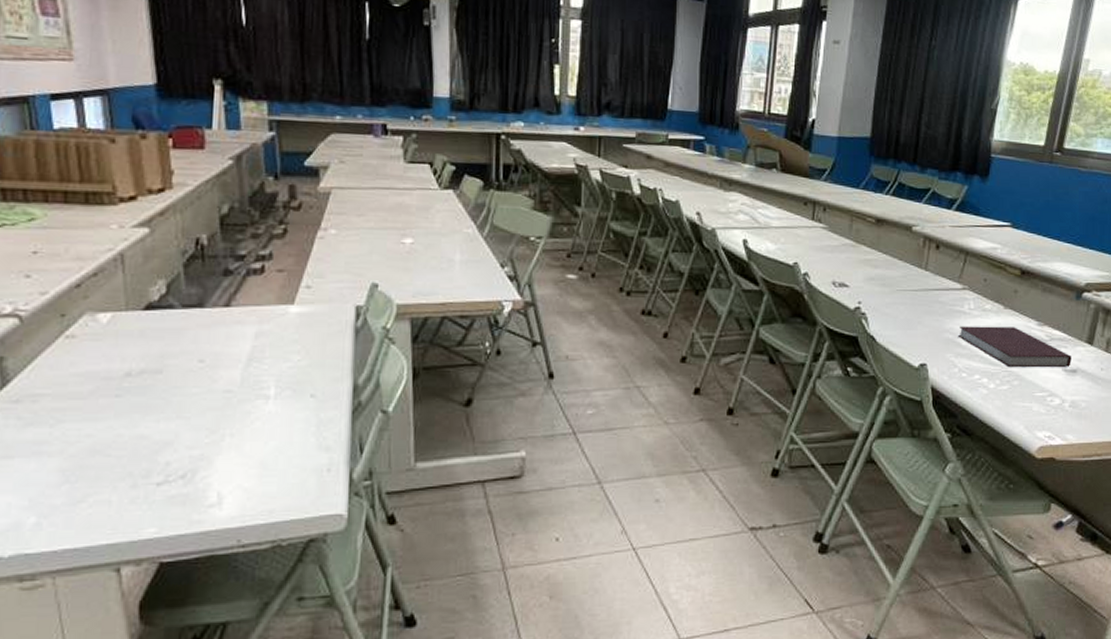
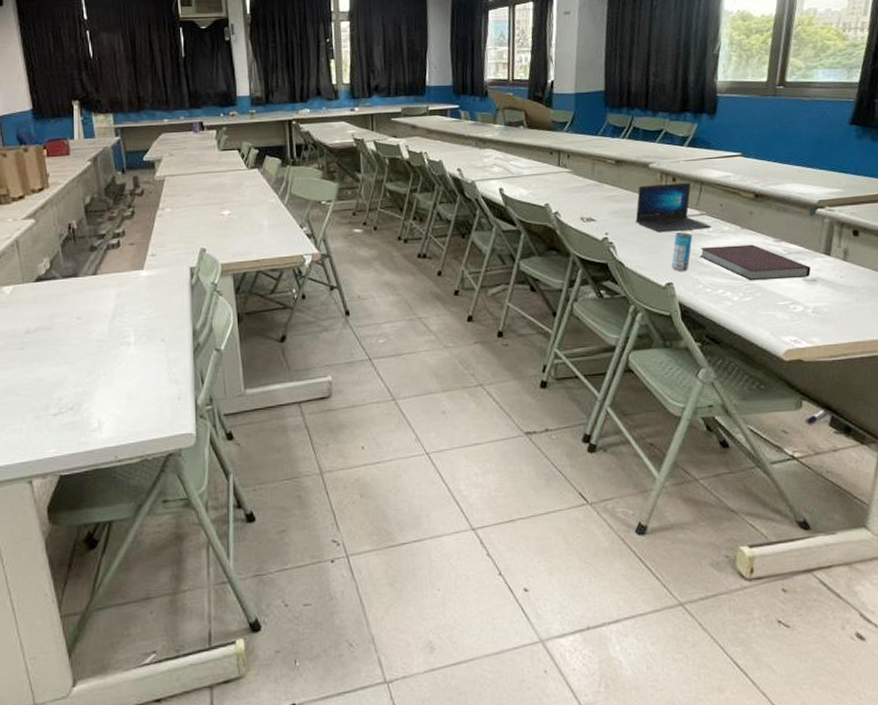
laptop: none [892,250,974,306] -> present [635,182,712,233]
beverage can: none [927,306,952,351] -> present [671,232,693,271]

